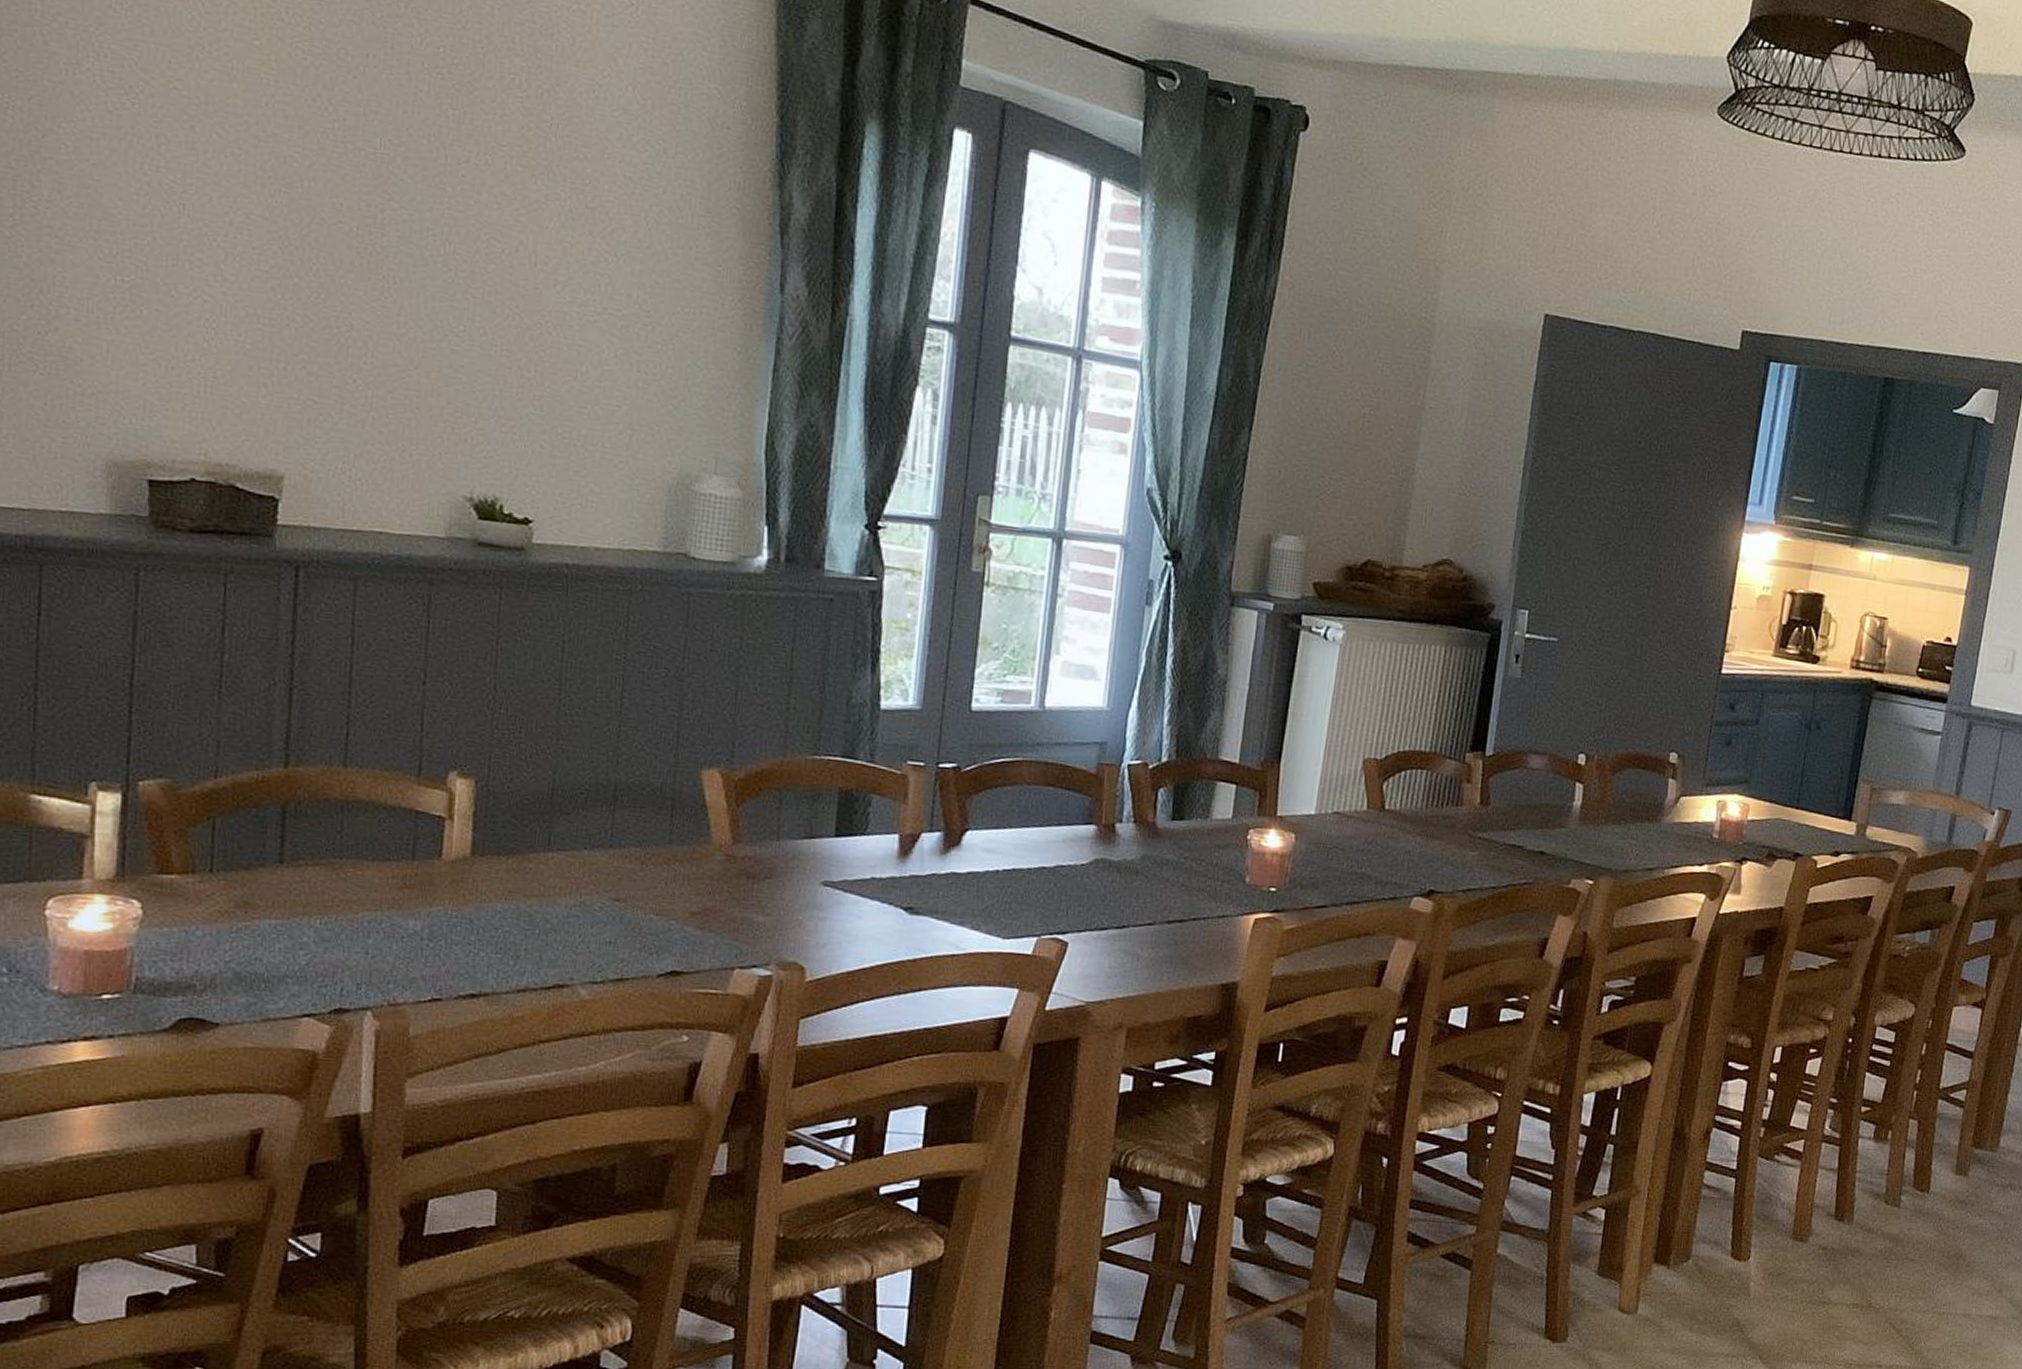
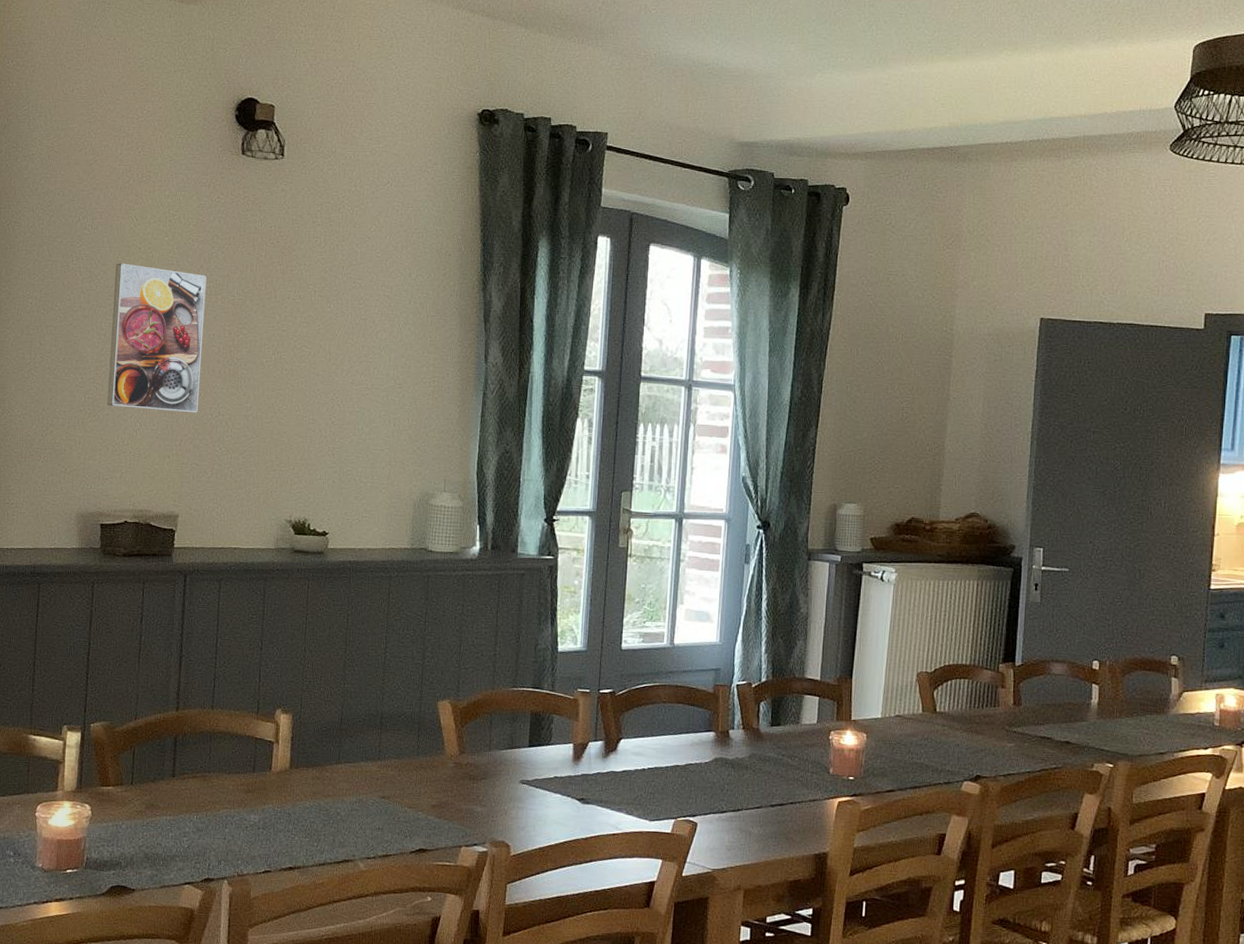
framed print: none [155,70,328,323] -> present [107,263,207,413]

